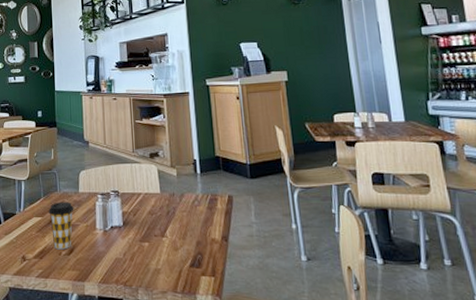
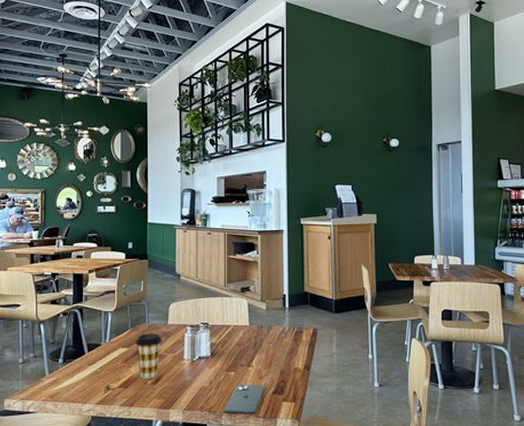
smartphone: none [140,257,181,290] -> present [224,385,265,415]

